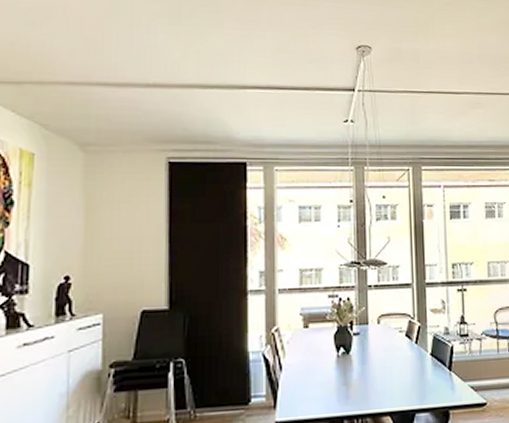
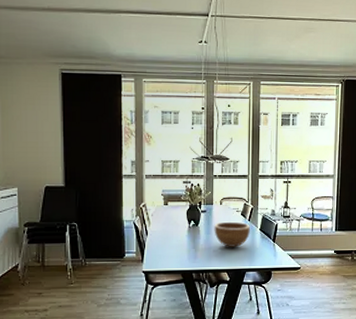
bowl: none [371,345,418,381] -> present [214,221,250,247]

